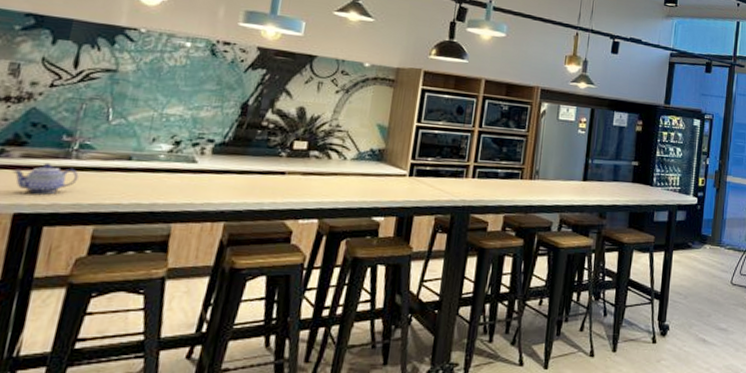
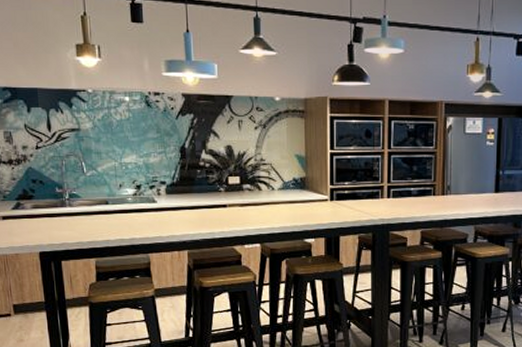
teapot: present [11,162,79,195] -> none [29,211,75,236]

